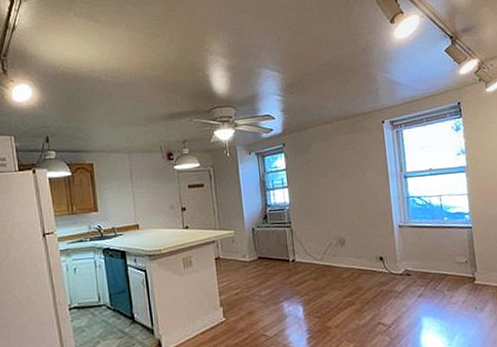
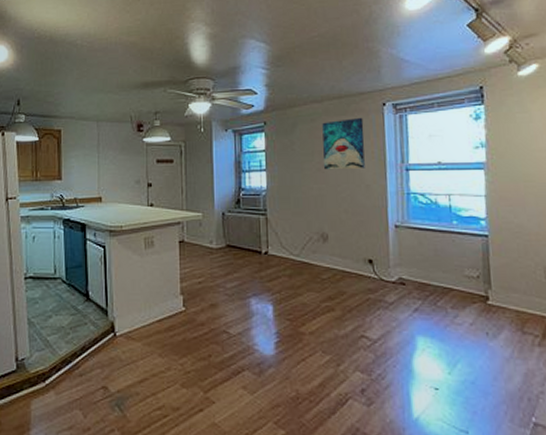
wall art: none [333,134,371,183] -> present [322,117,365,170]

